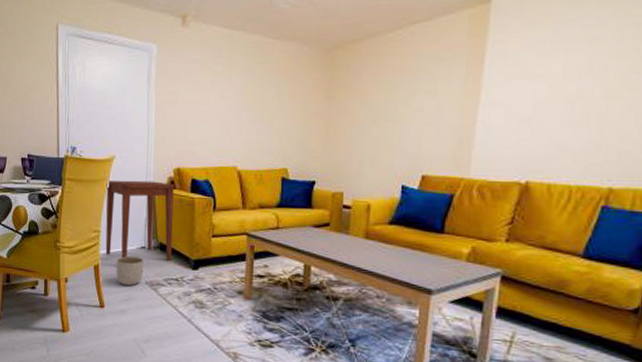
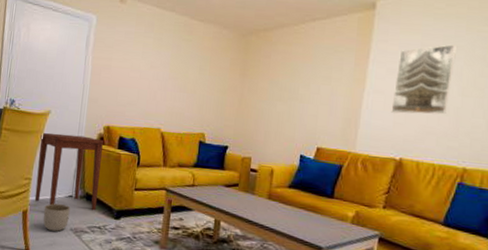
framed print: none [514,36,599,128] -> present [391,44,456,115]

